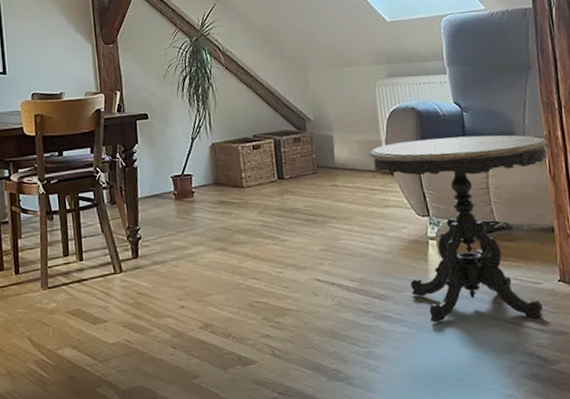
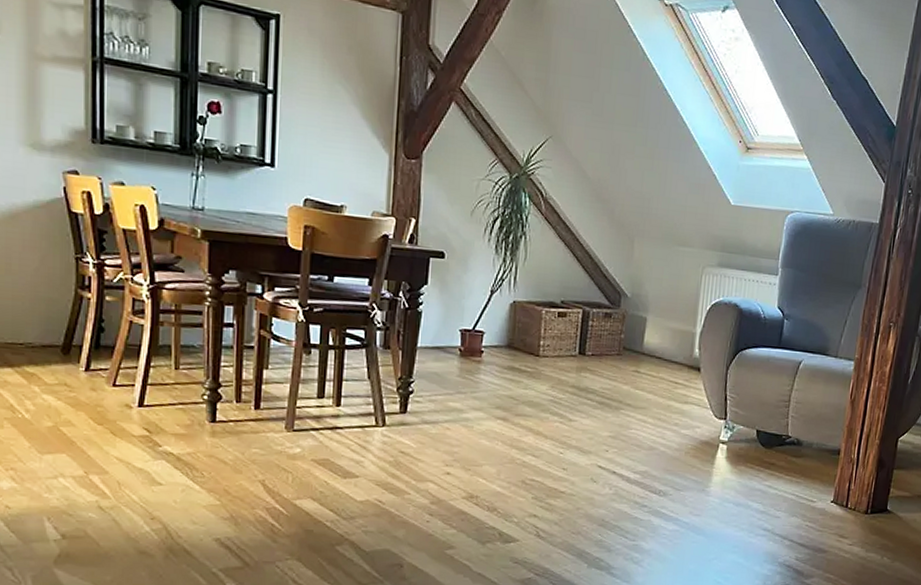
side table: present [369,135,549,323] -> none [680,338,858,534]

